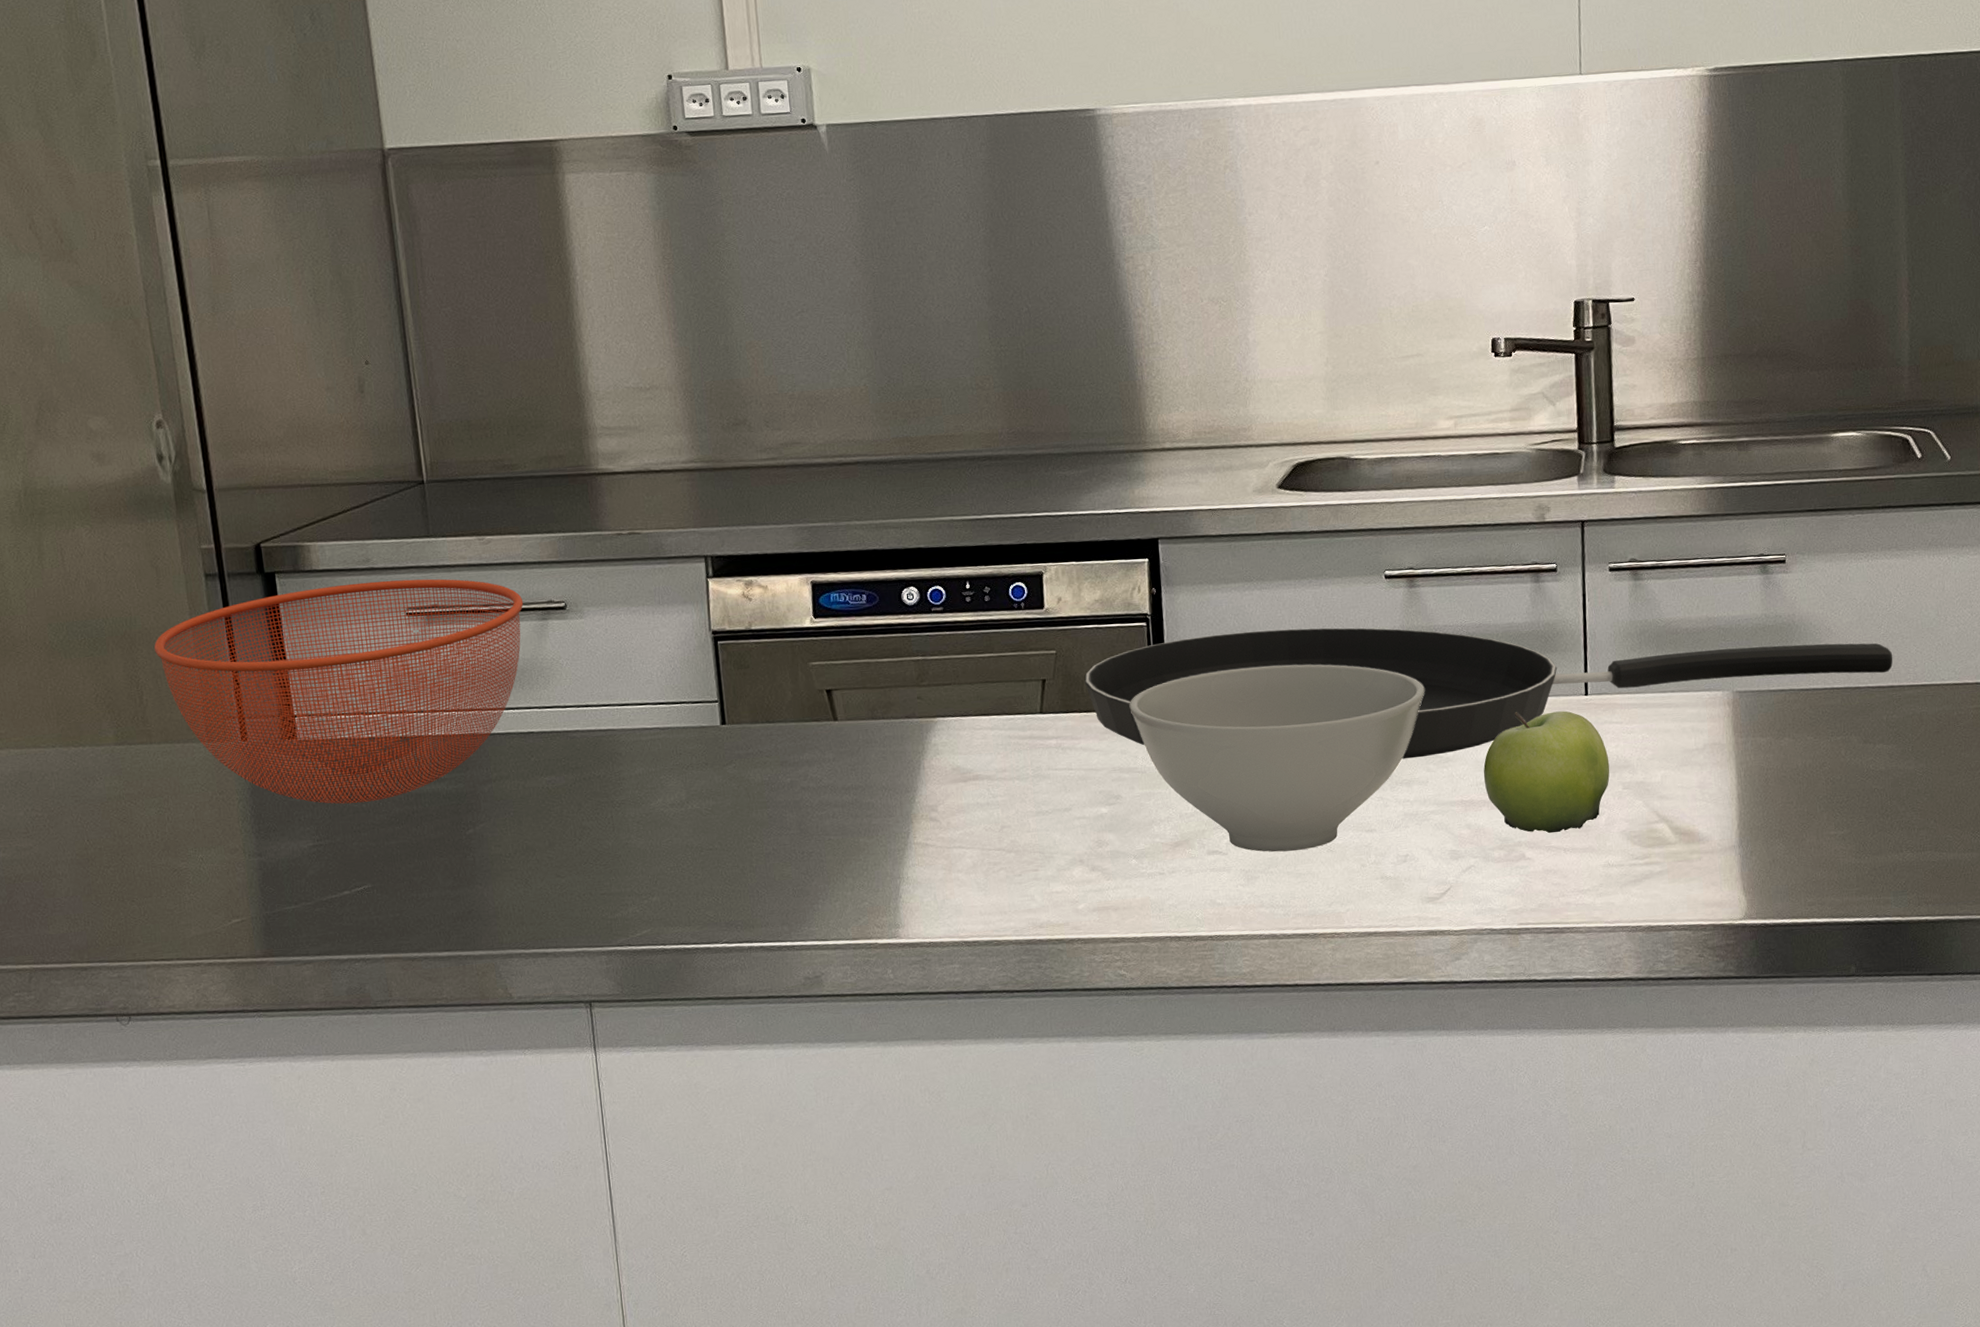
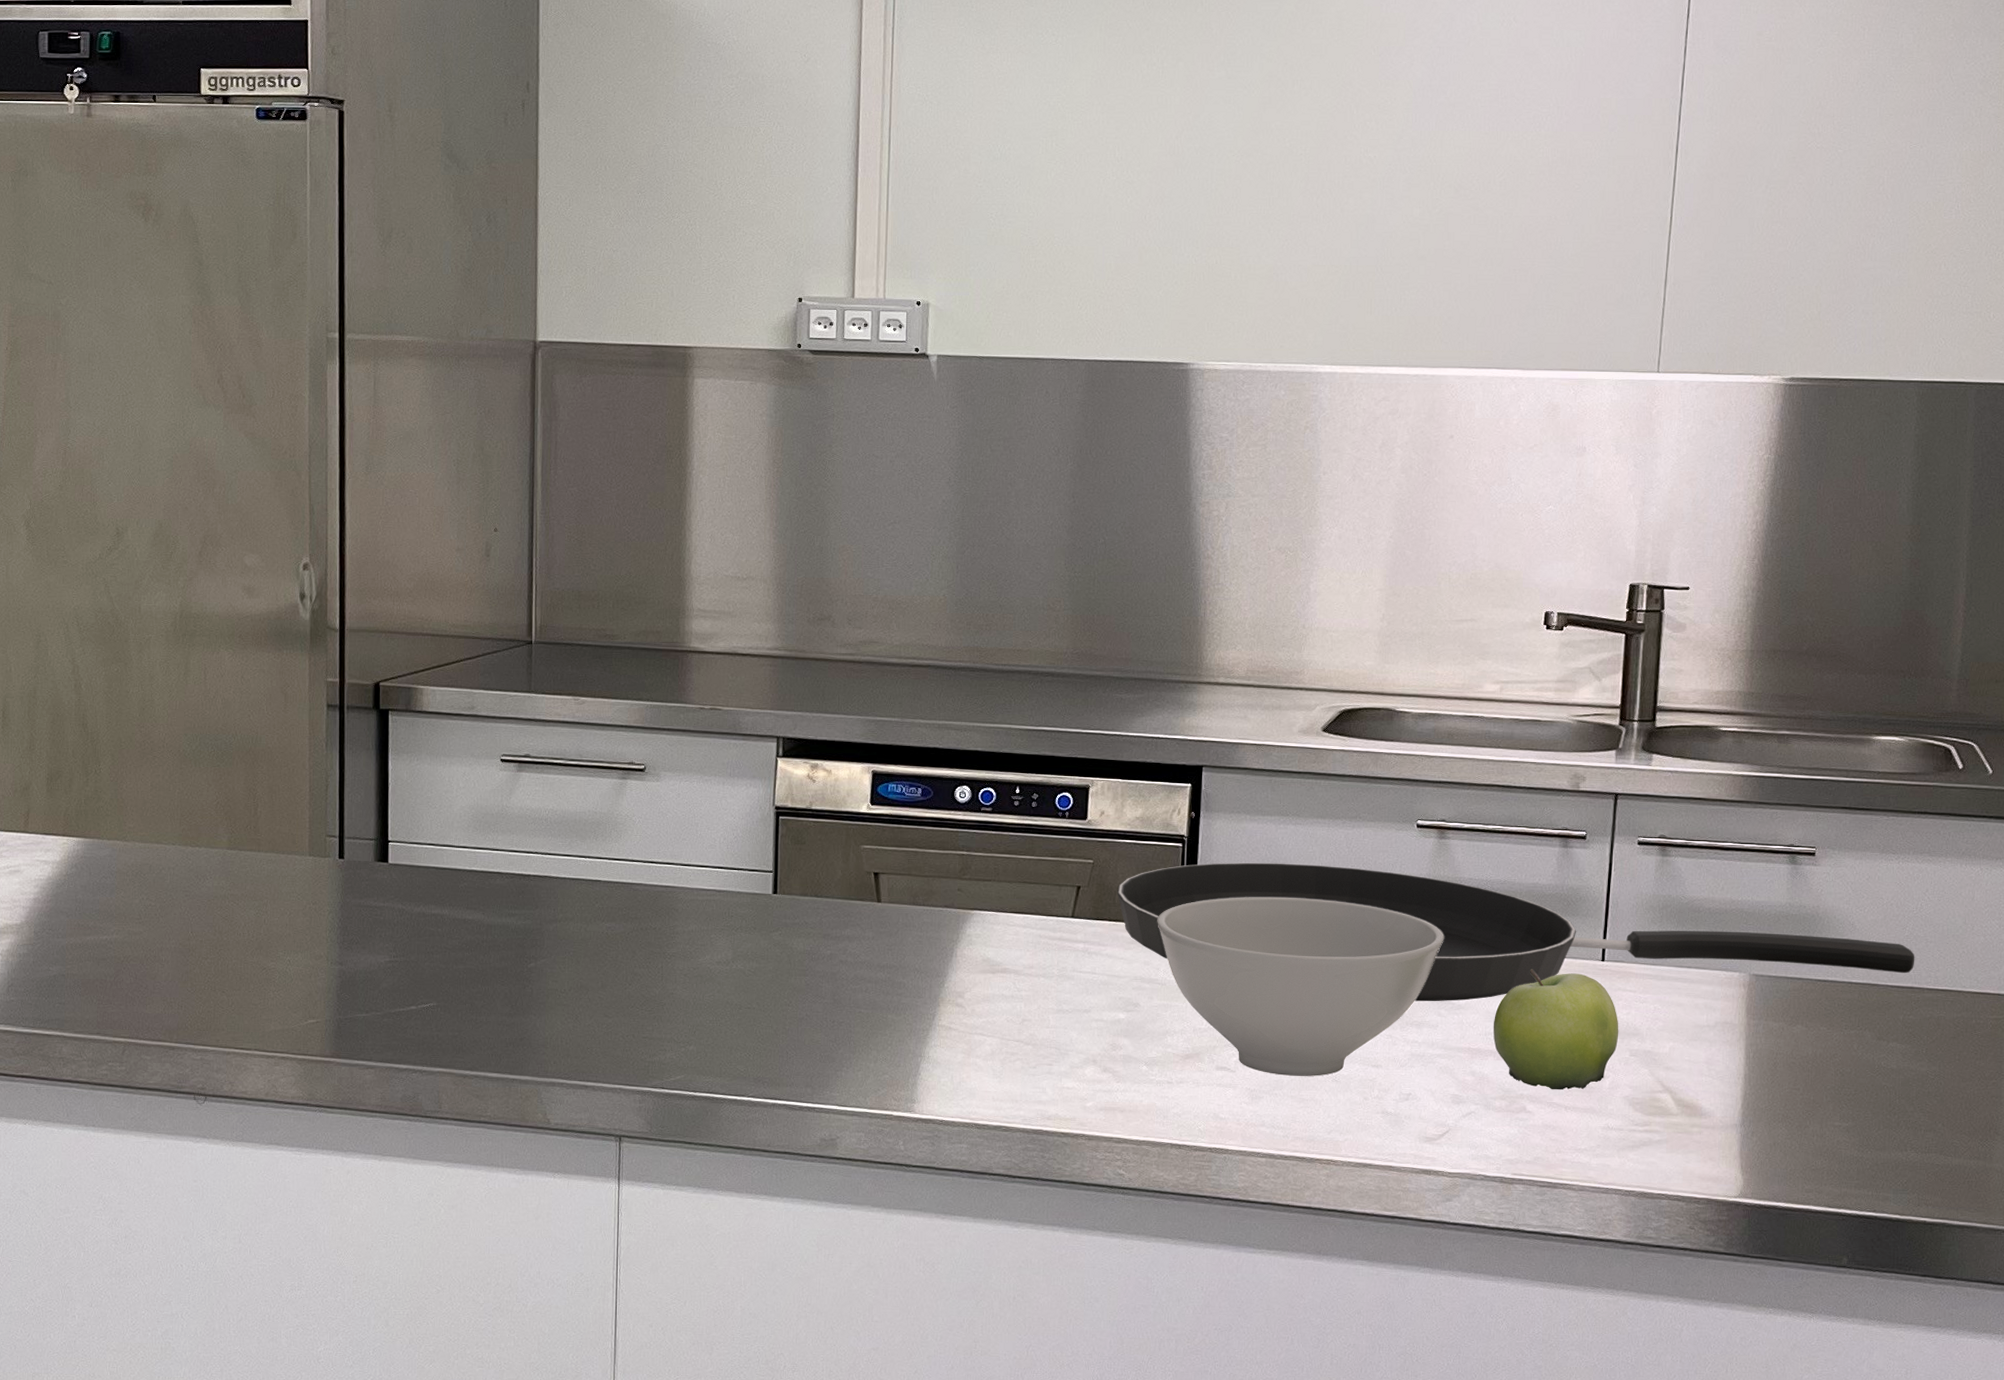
colander: present [154,579,524,804] -> none [274,727,607,927]

